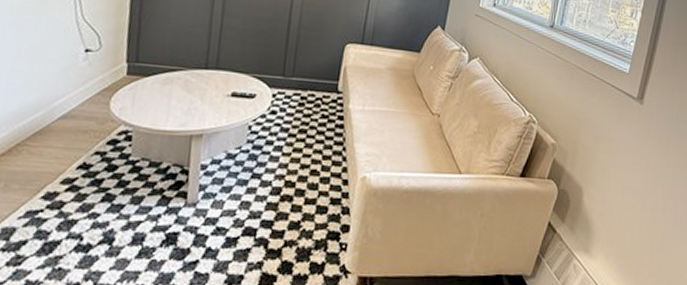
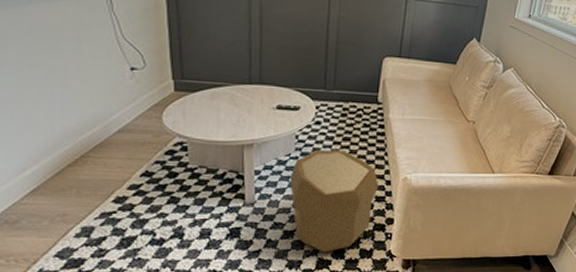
pouf: none [238,142,335,266] -> present [289,149,379,253]

